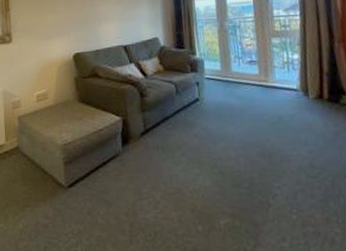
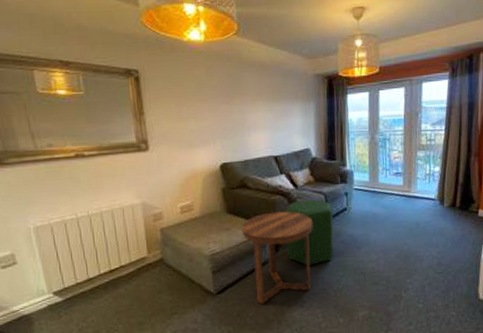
side table: none [92,101,165,203] -> present [241,211,313,305]
ottoman: none [135,88,187,161] -> present [285,199,334,266]

